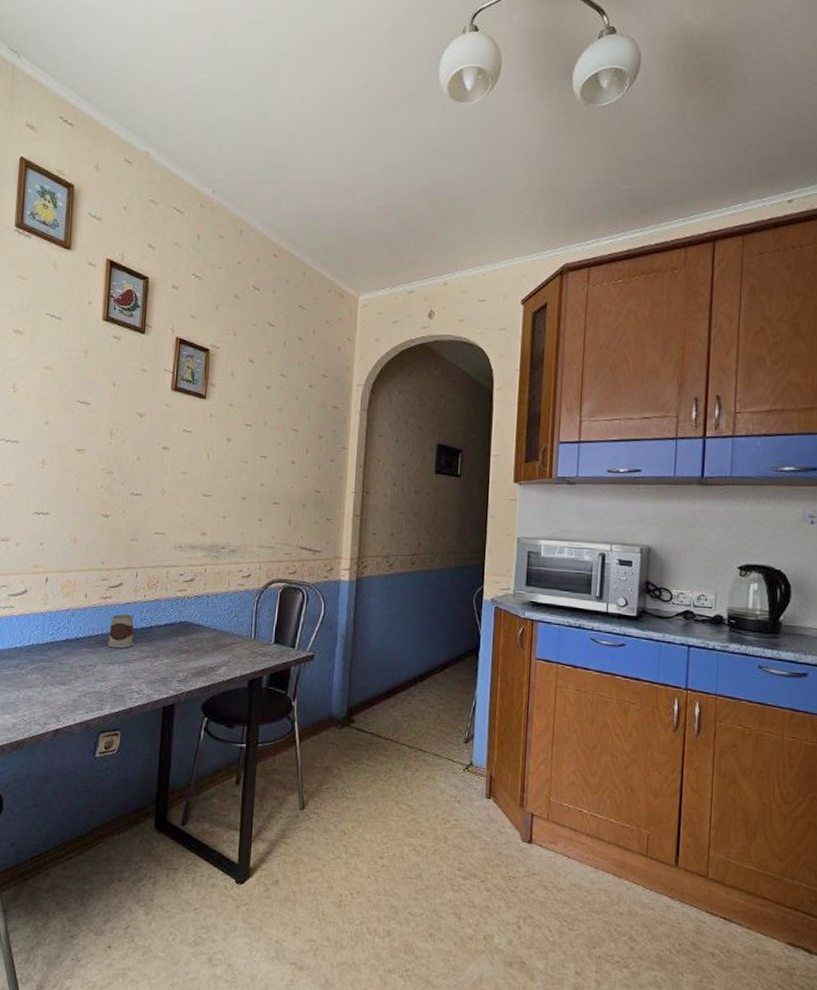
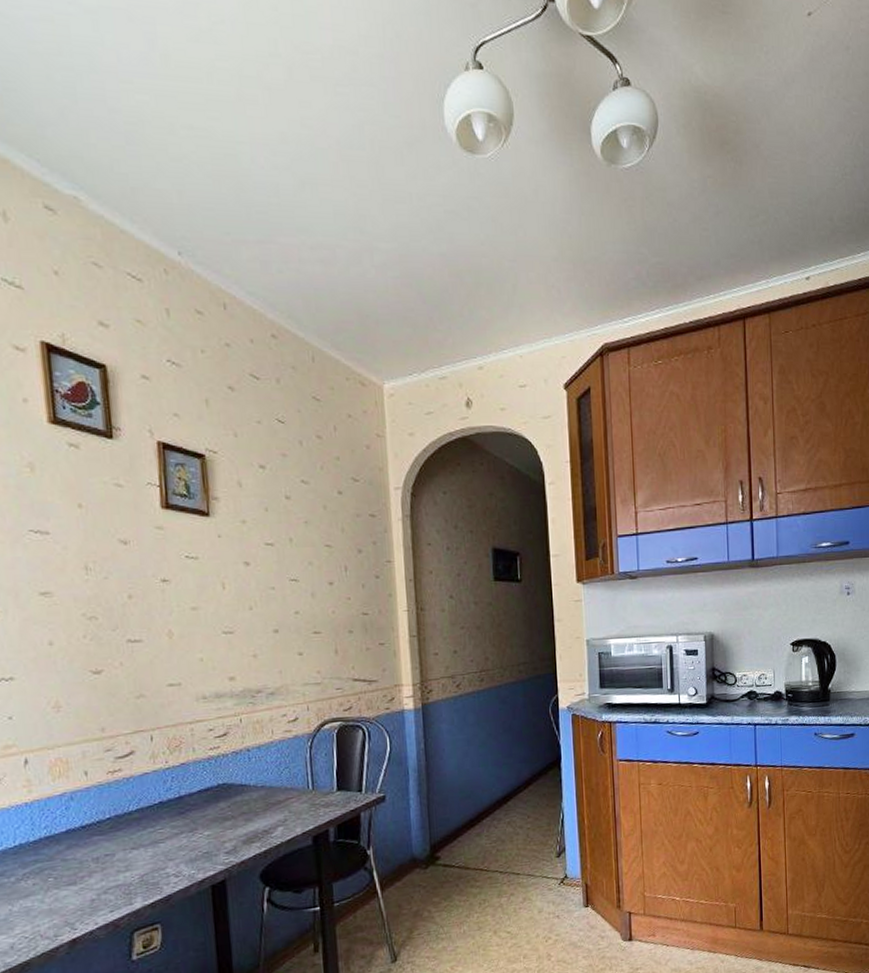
mug: present [106,614,135,649] -> none [124,786,163,830]

